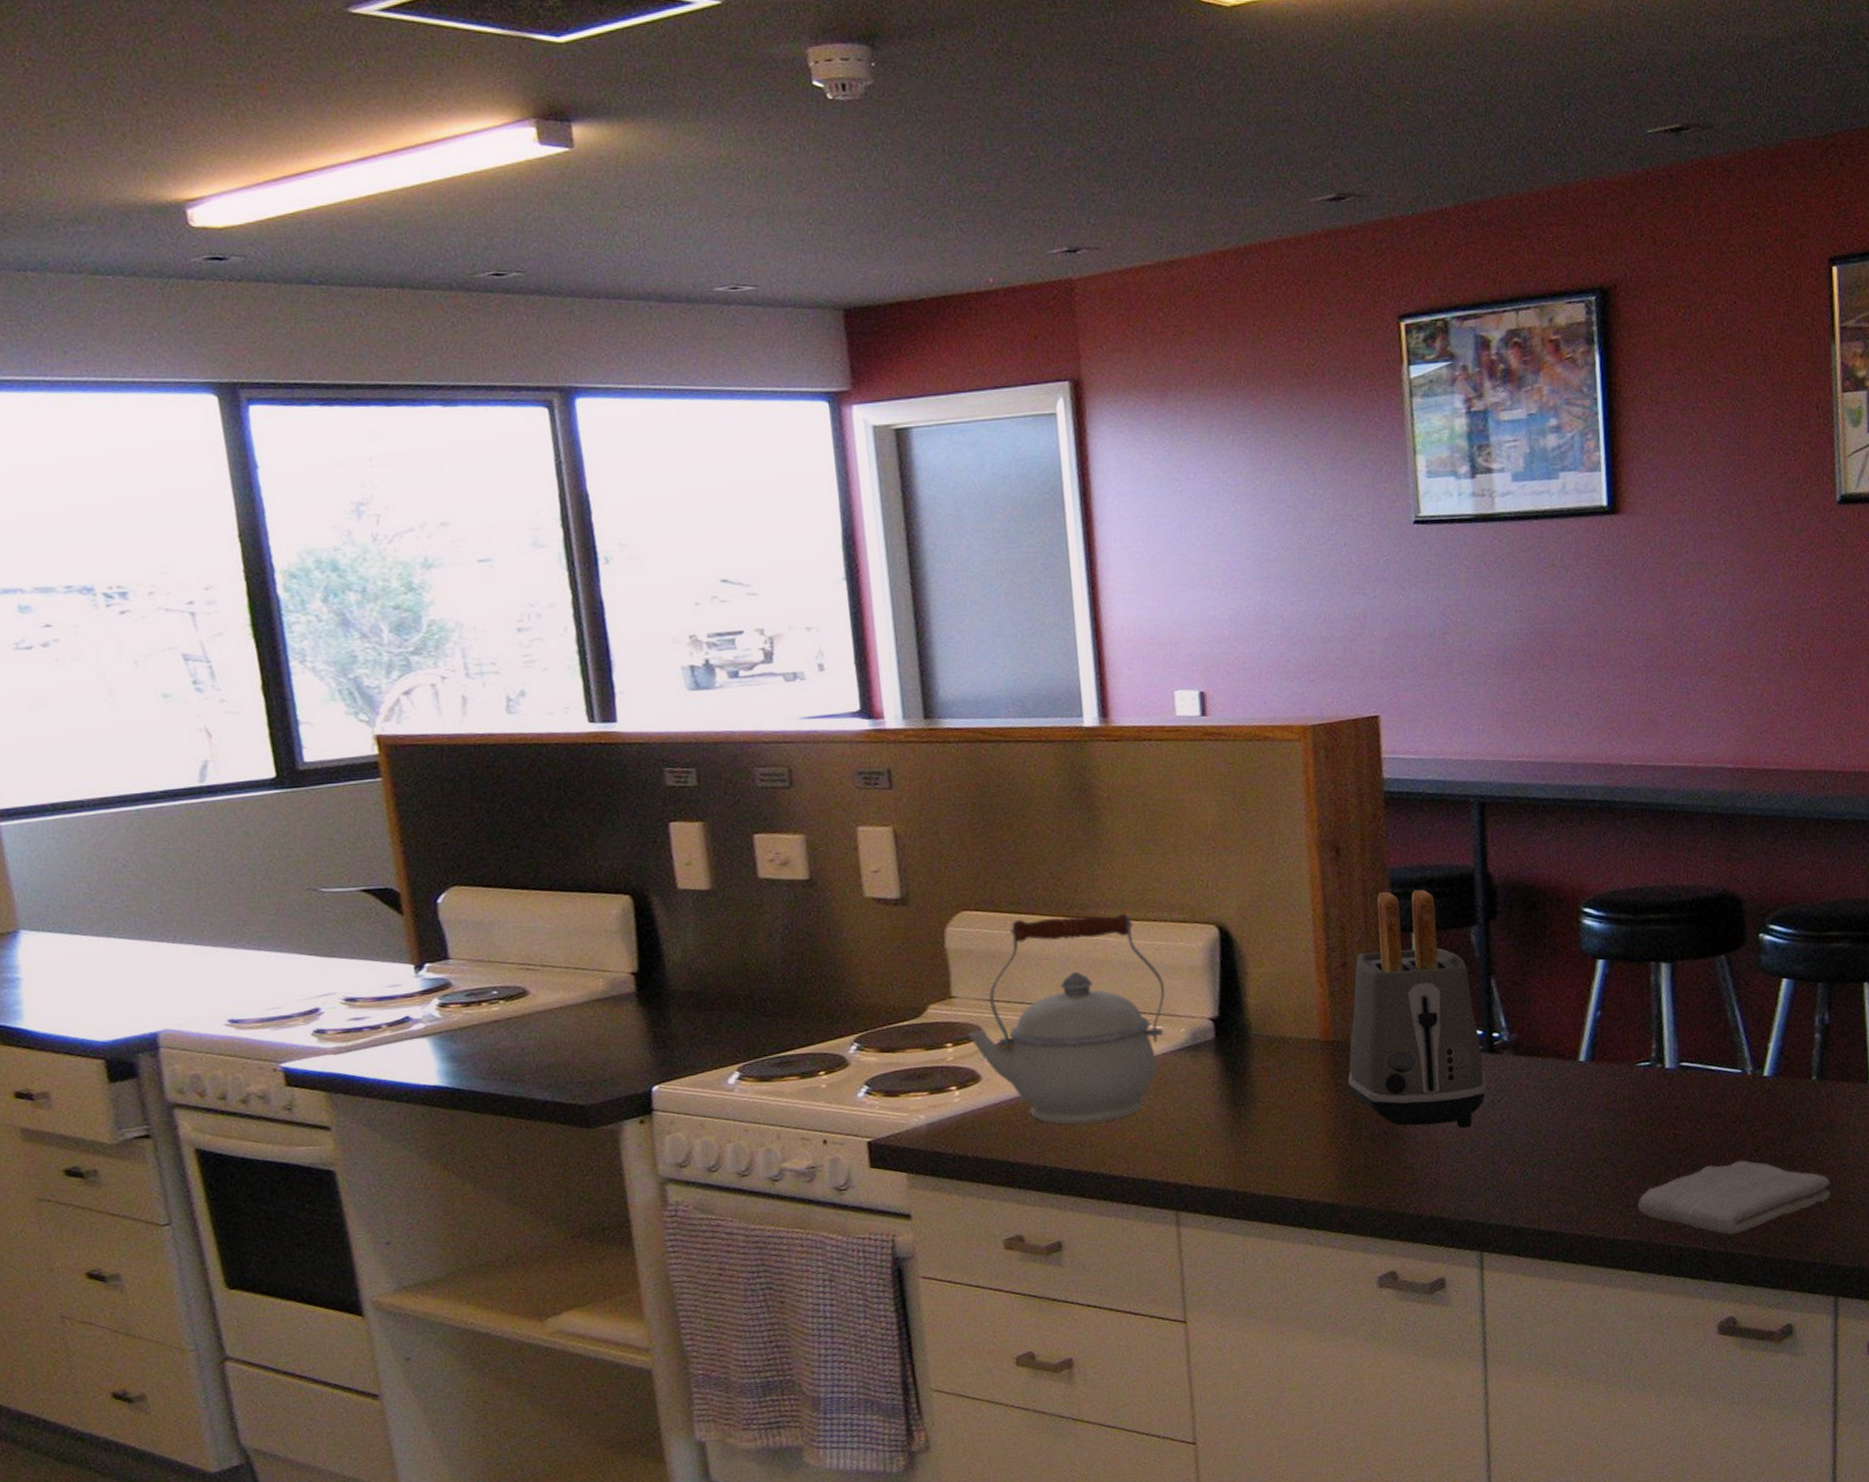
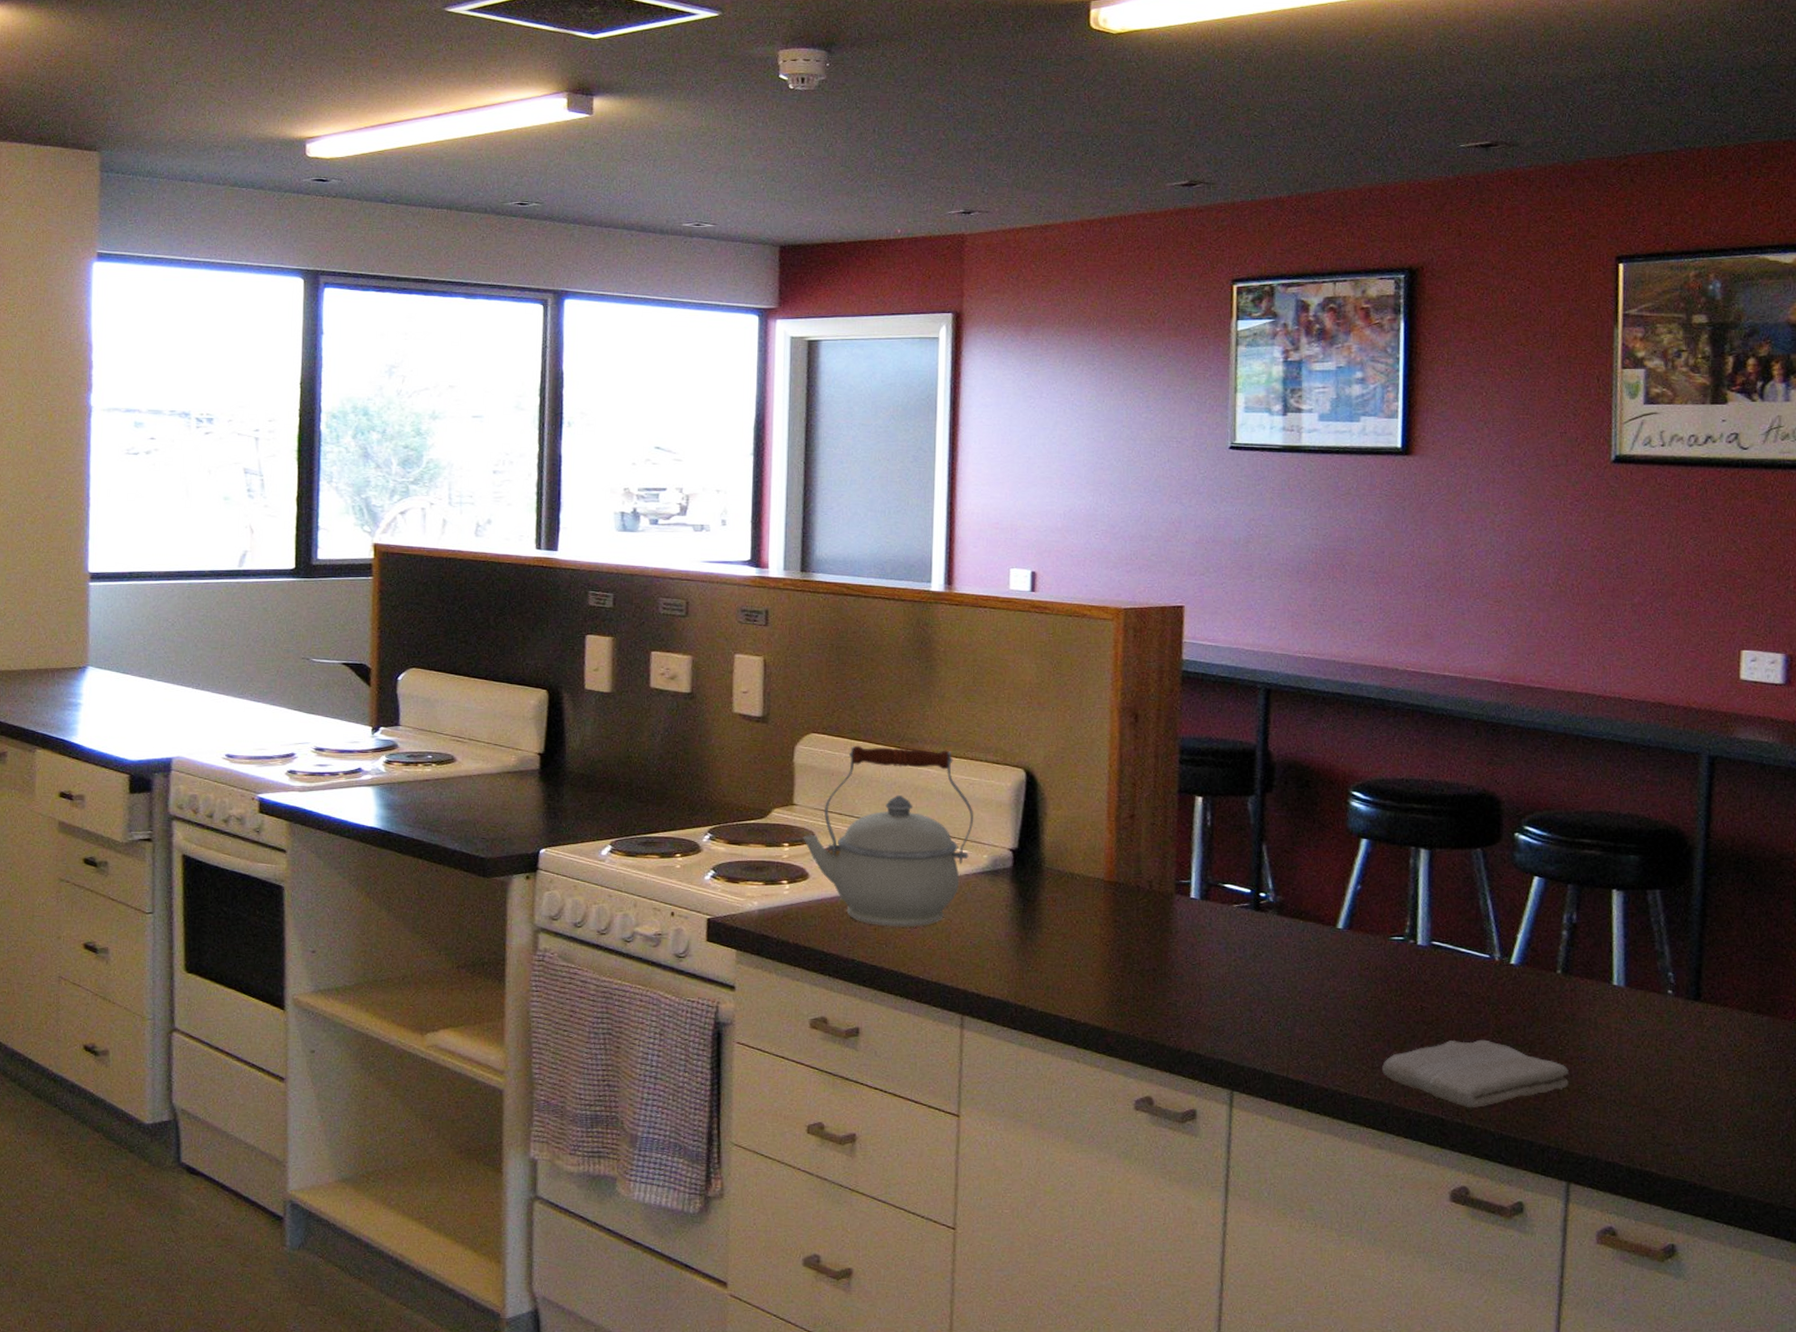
toaster: present [1347,889,1486,1129] -> none [1125,758,1250,976]

